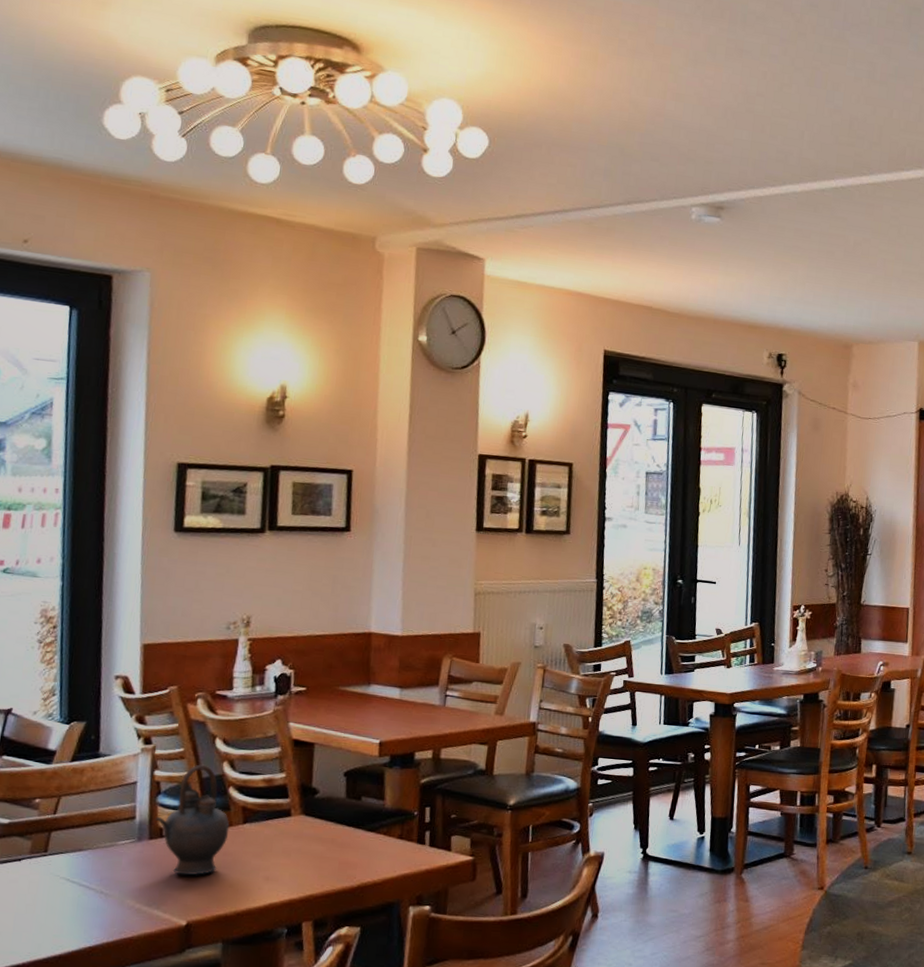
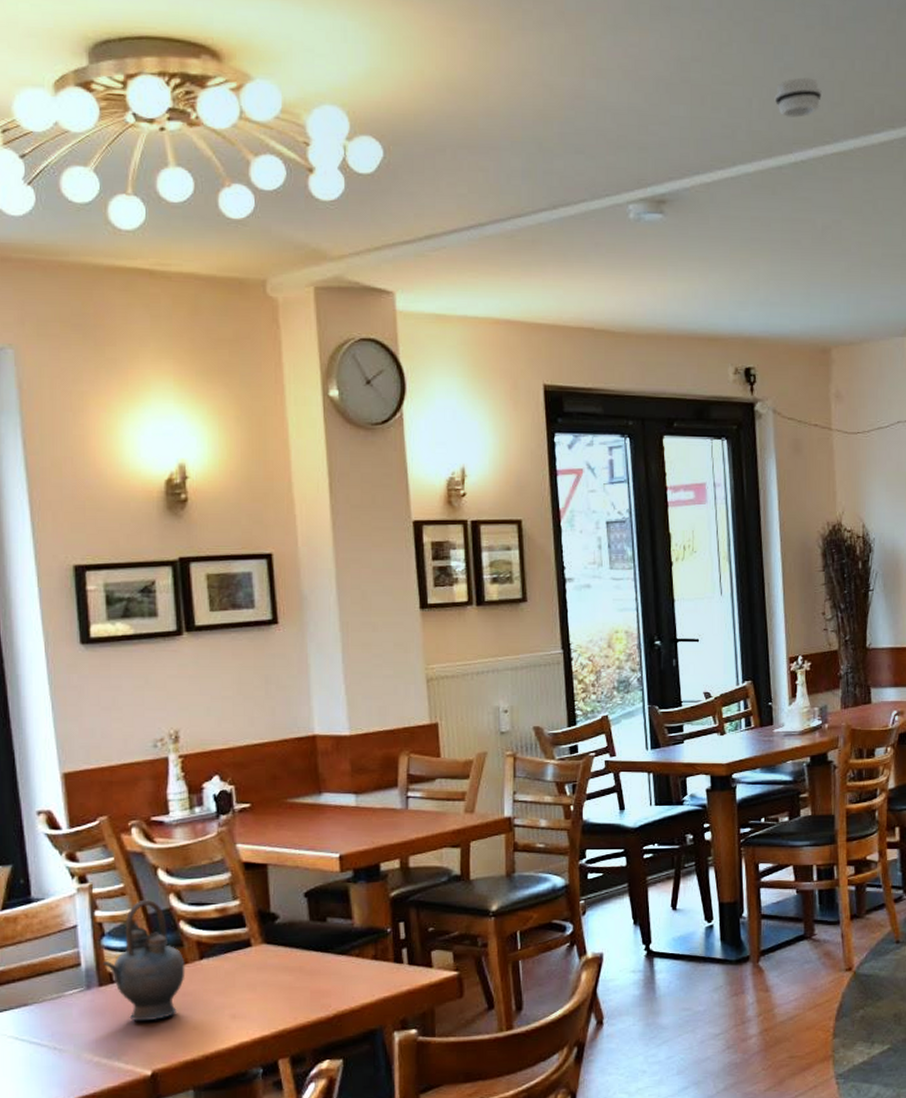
smoke detector: none [823,118,863,151] -> present [774,77,822,118]

